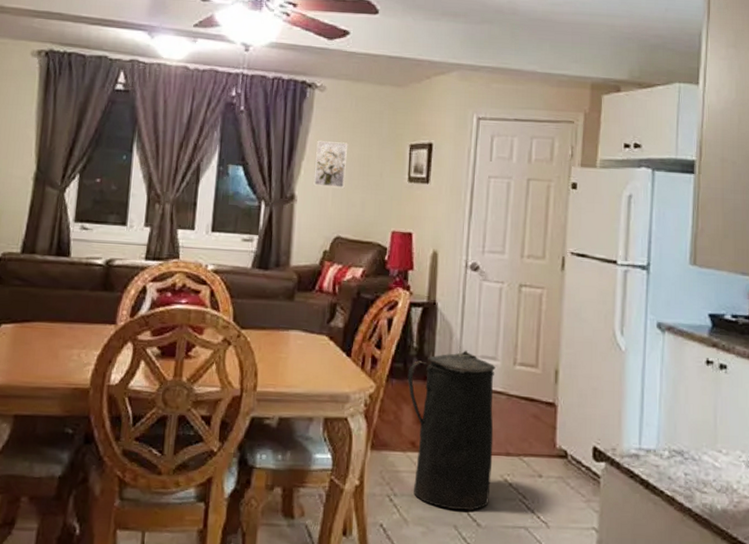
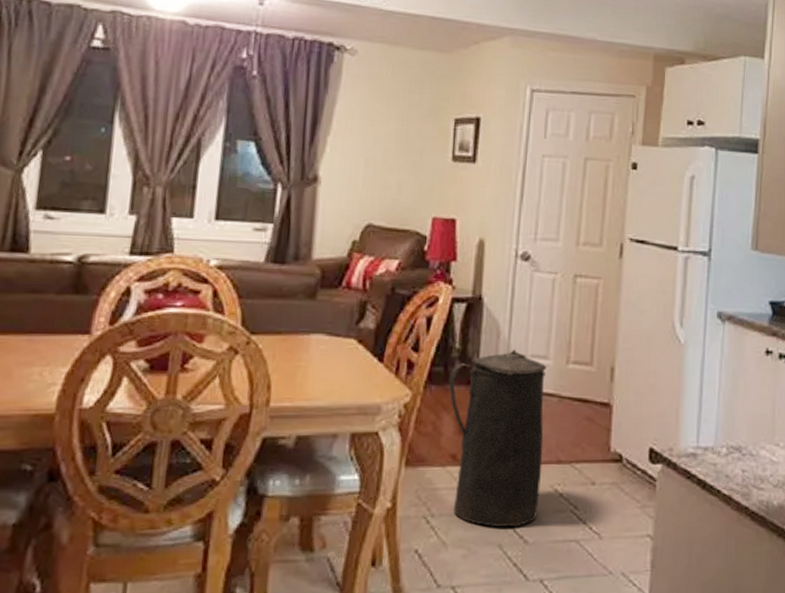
wall art: present [313,140,348,189] -> none [341,112,383,169]

